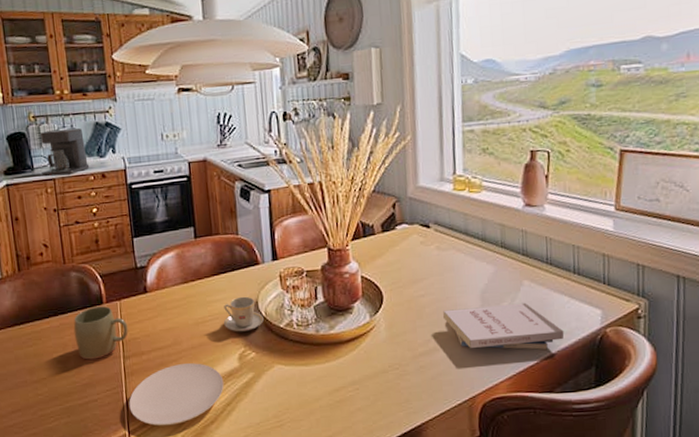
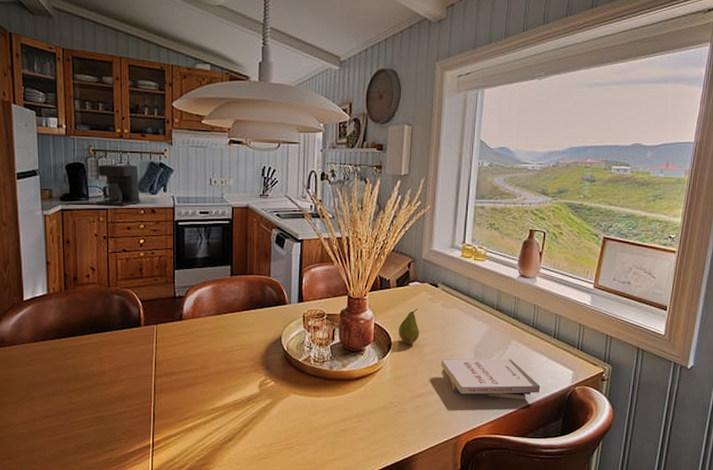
mug: present [73,306,128,360] -> none [111,328,162,375]
plate: present [129,363,224,426] -> none [155,386,244,440]
teacup: present [224,296,264,332] -> none [249,331,285,363]
fruit: none [389,254,415,297] -> present [398,308,419,344]

